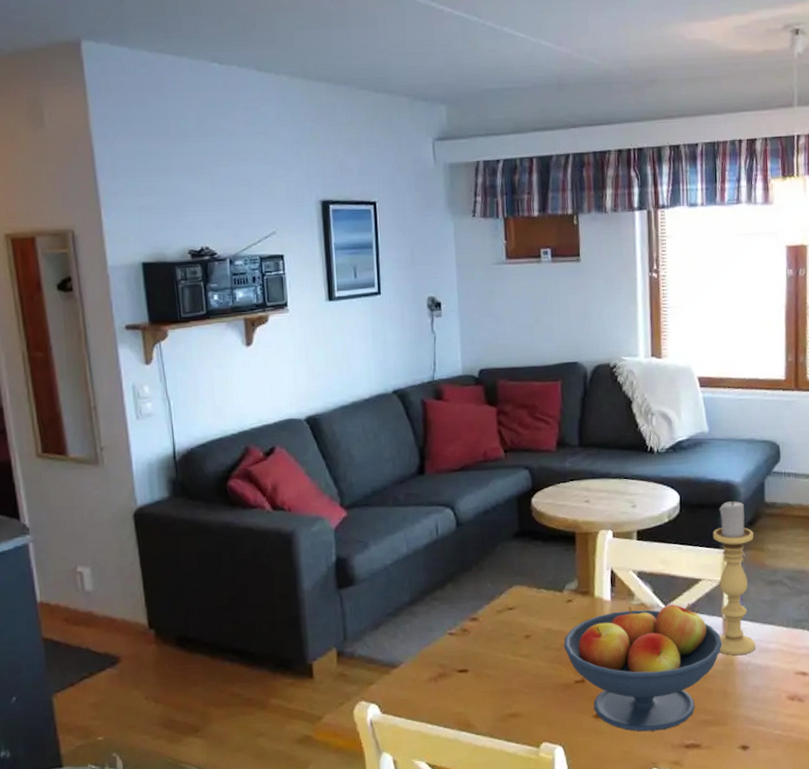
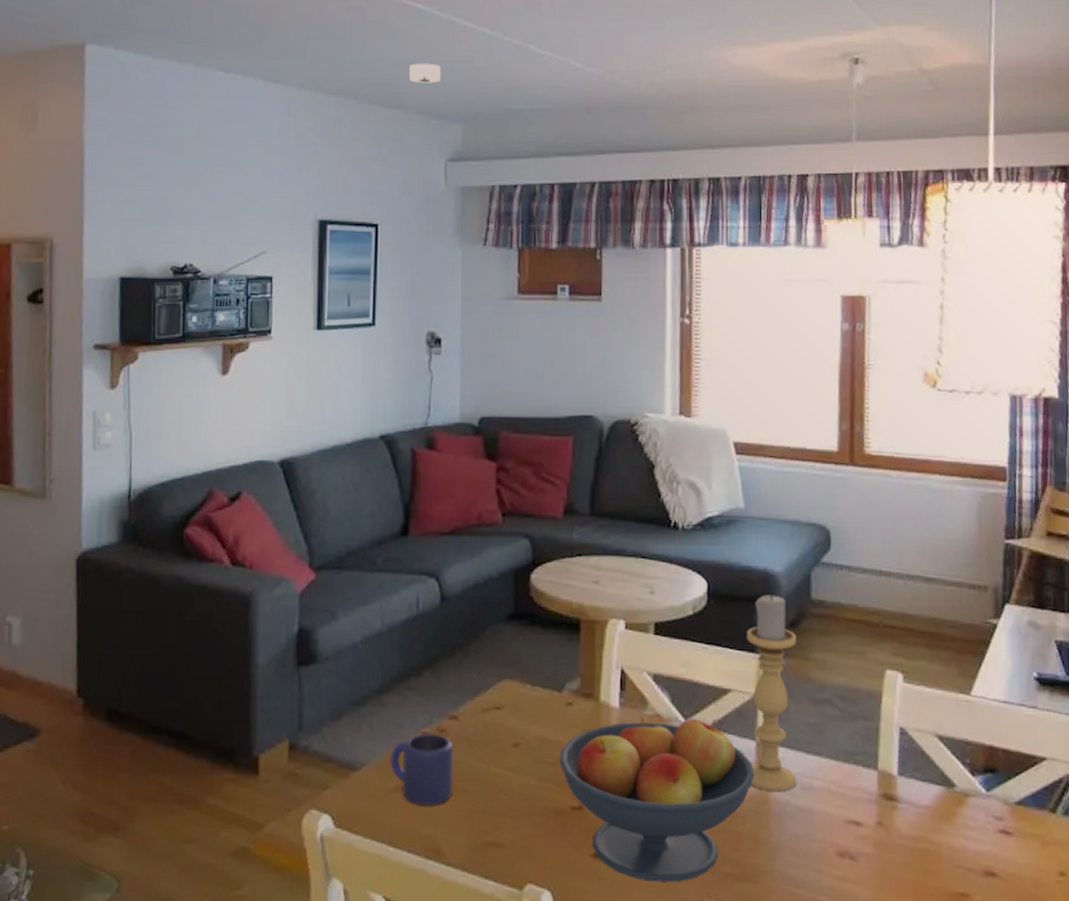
smoke detector: none [393,47,423,68] -> present [409,63,441,84]
mug: none [423,633,477,690] -> present [390,733,453,805]

